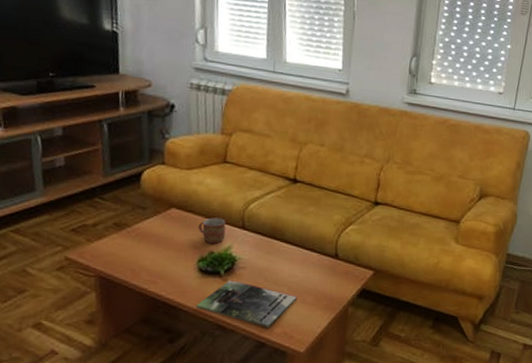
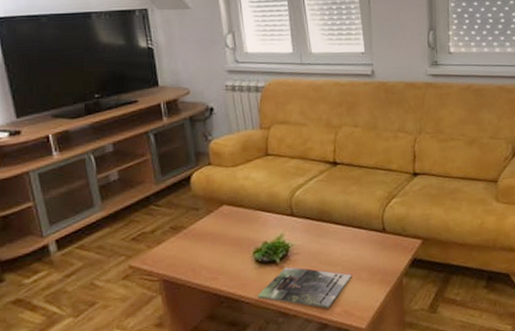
mug: present [198,217,226,244] -> none [250,208,276,234]

